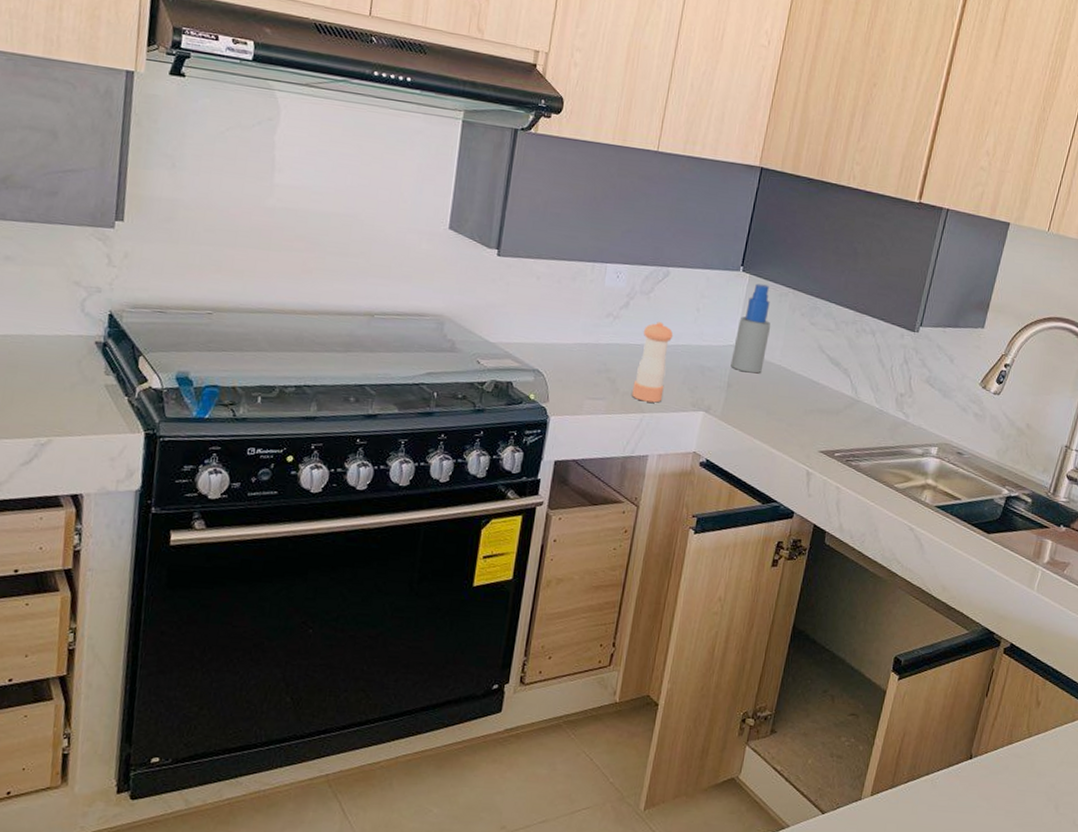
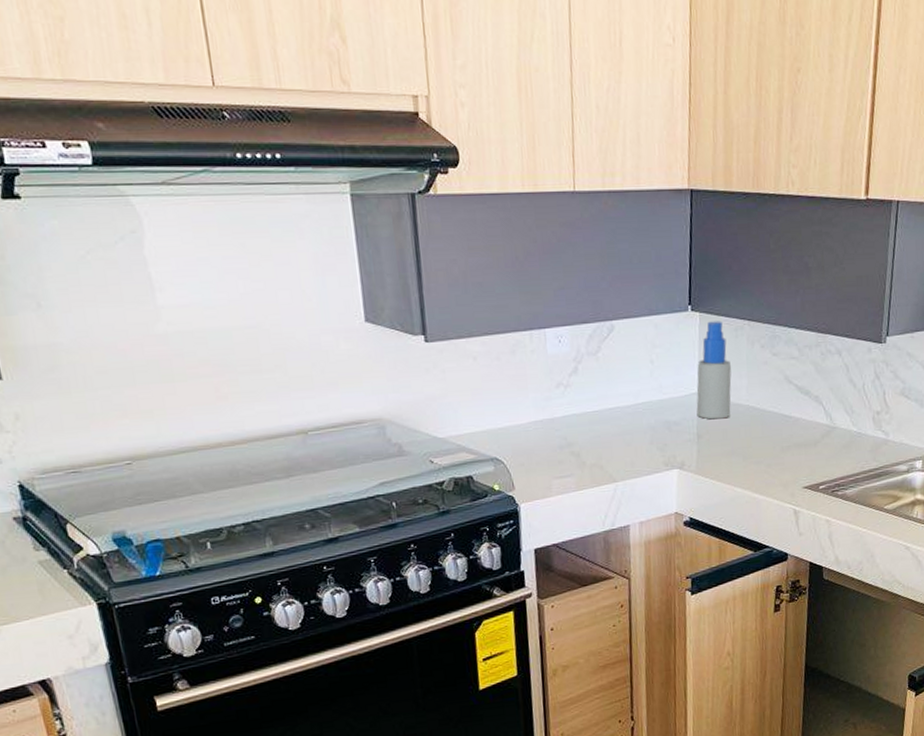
pepper shaker: present [632,322,674,403] -> none [598,382,633,470]

